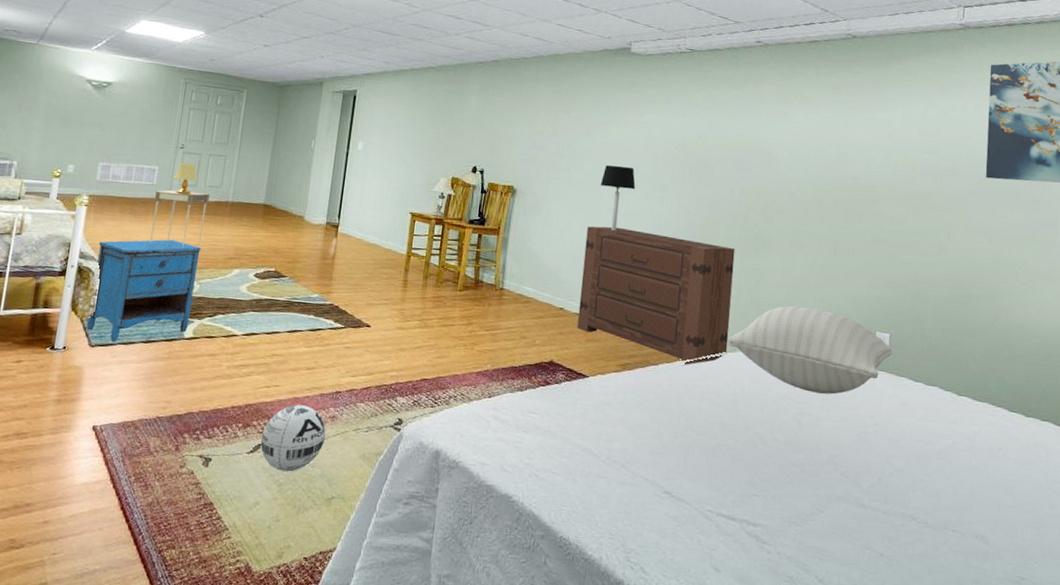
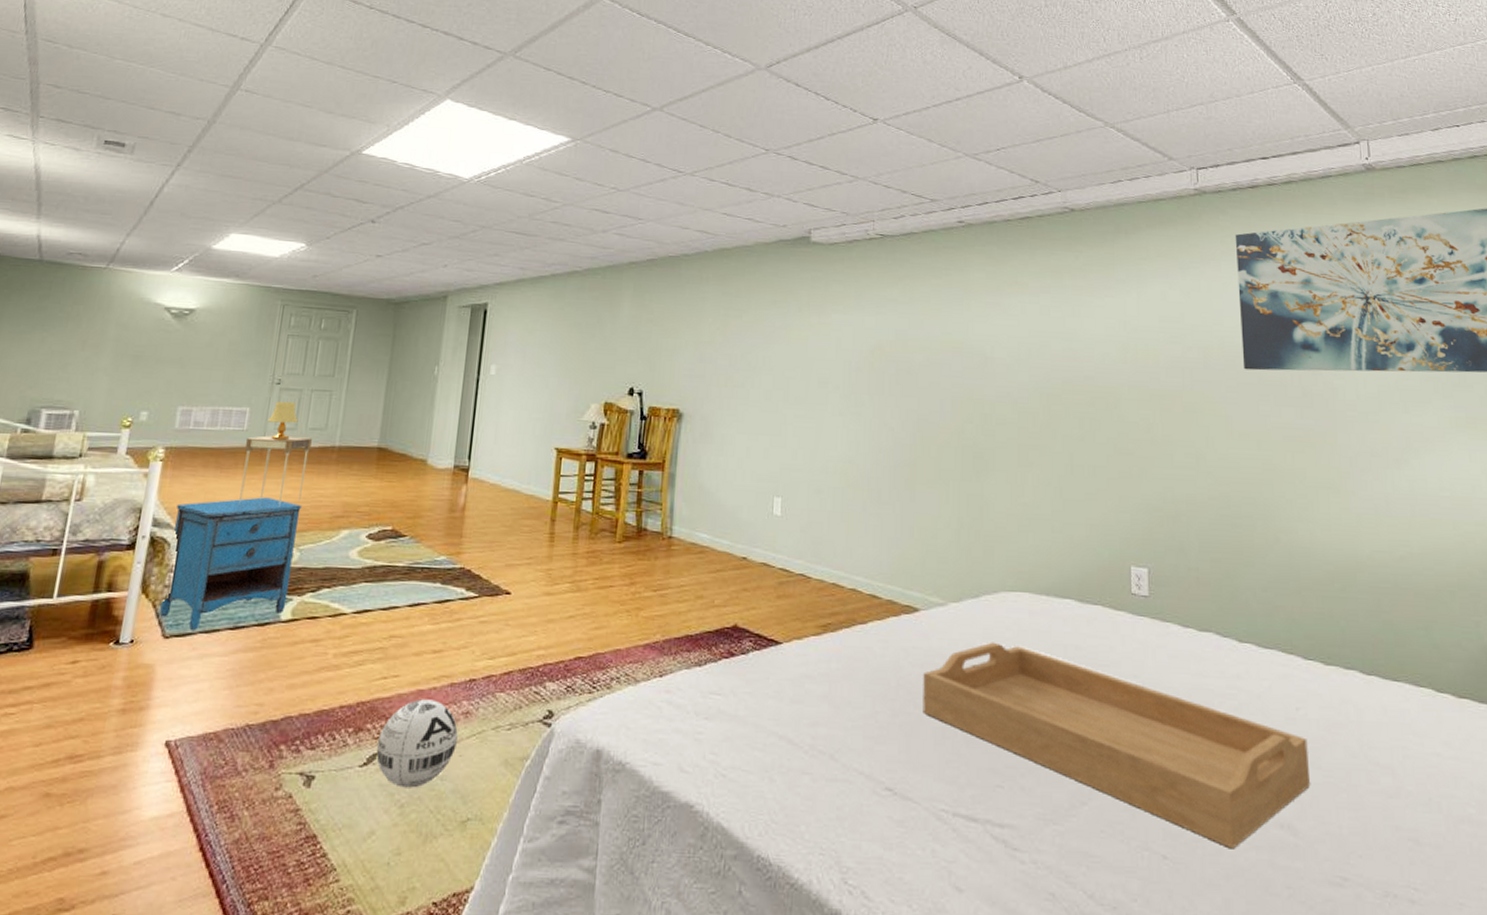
dresser: present [577,226,735,366] -> none [764,453,951,623]
table lamp: present [600,165,636,231] -> none [783,377,827,458]
serving tray: none [698,384,1005,552] -> present [923,642,1311,849]
pillow: present [727,305,892,395] -> none [950,539,1153,650]

